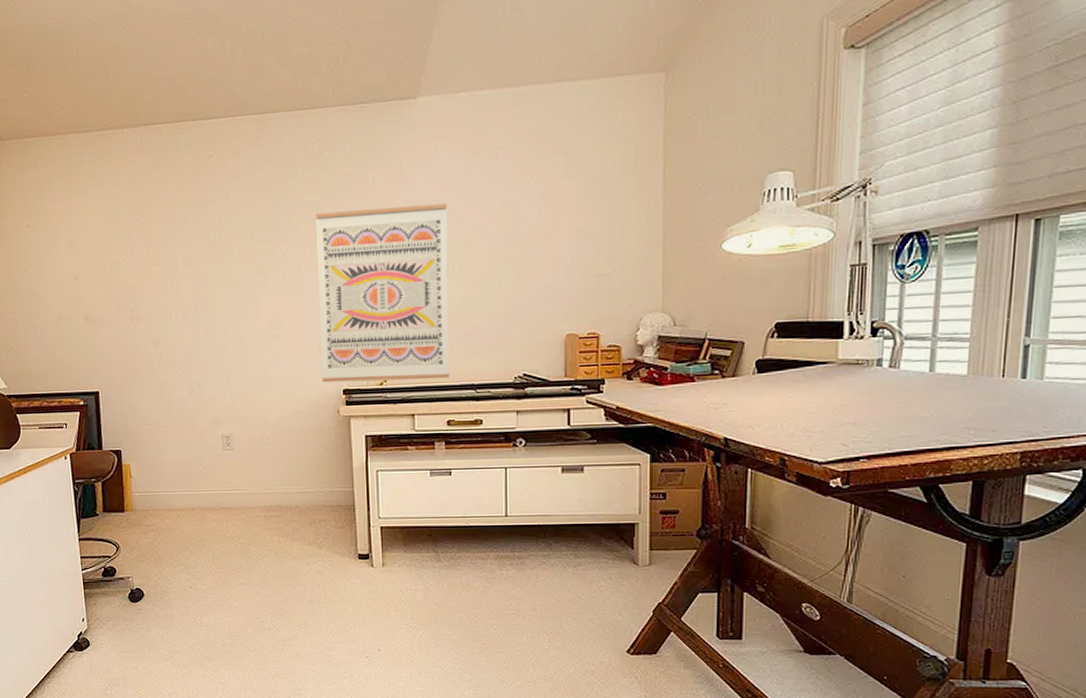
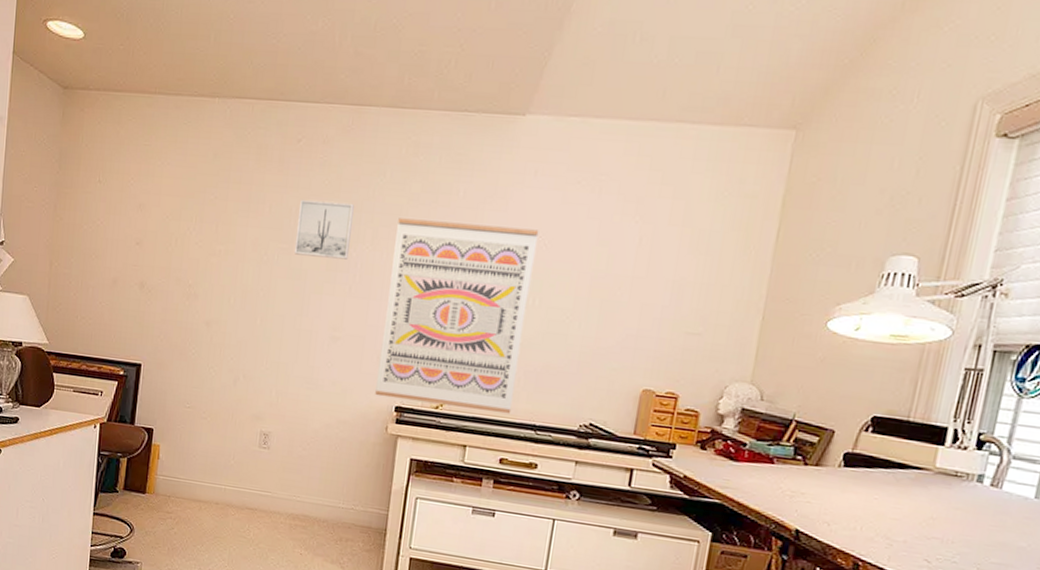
wall art: none [222,207,275,264] -> present [293,199,354,260]

